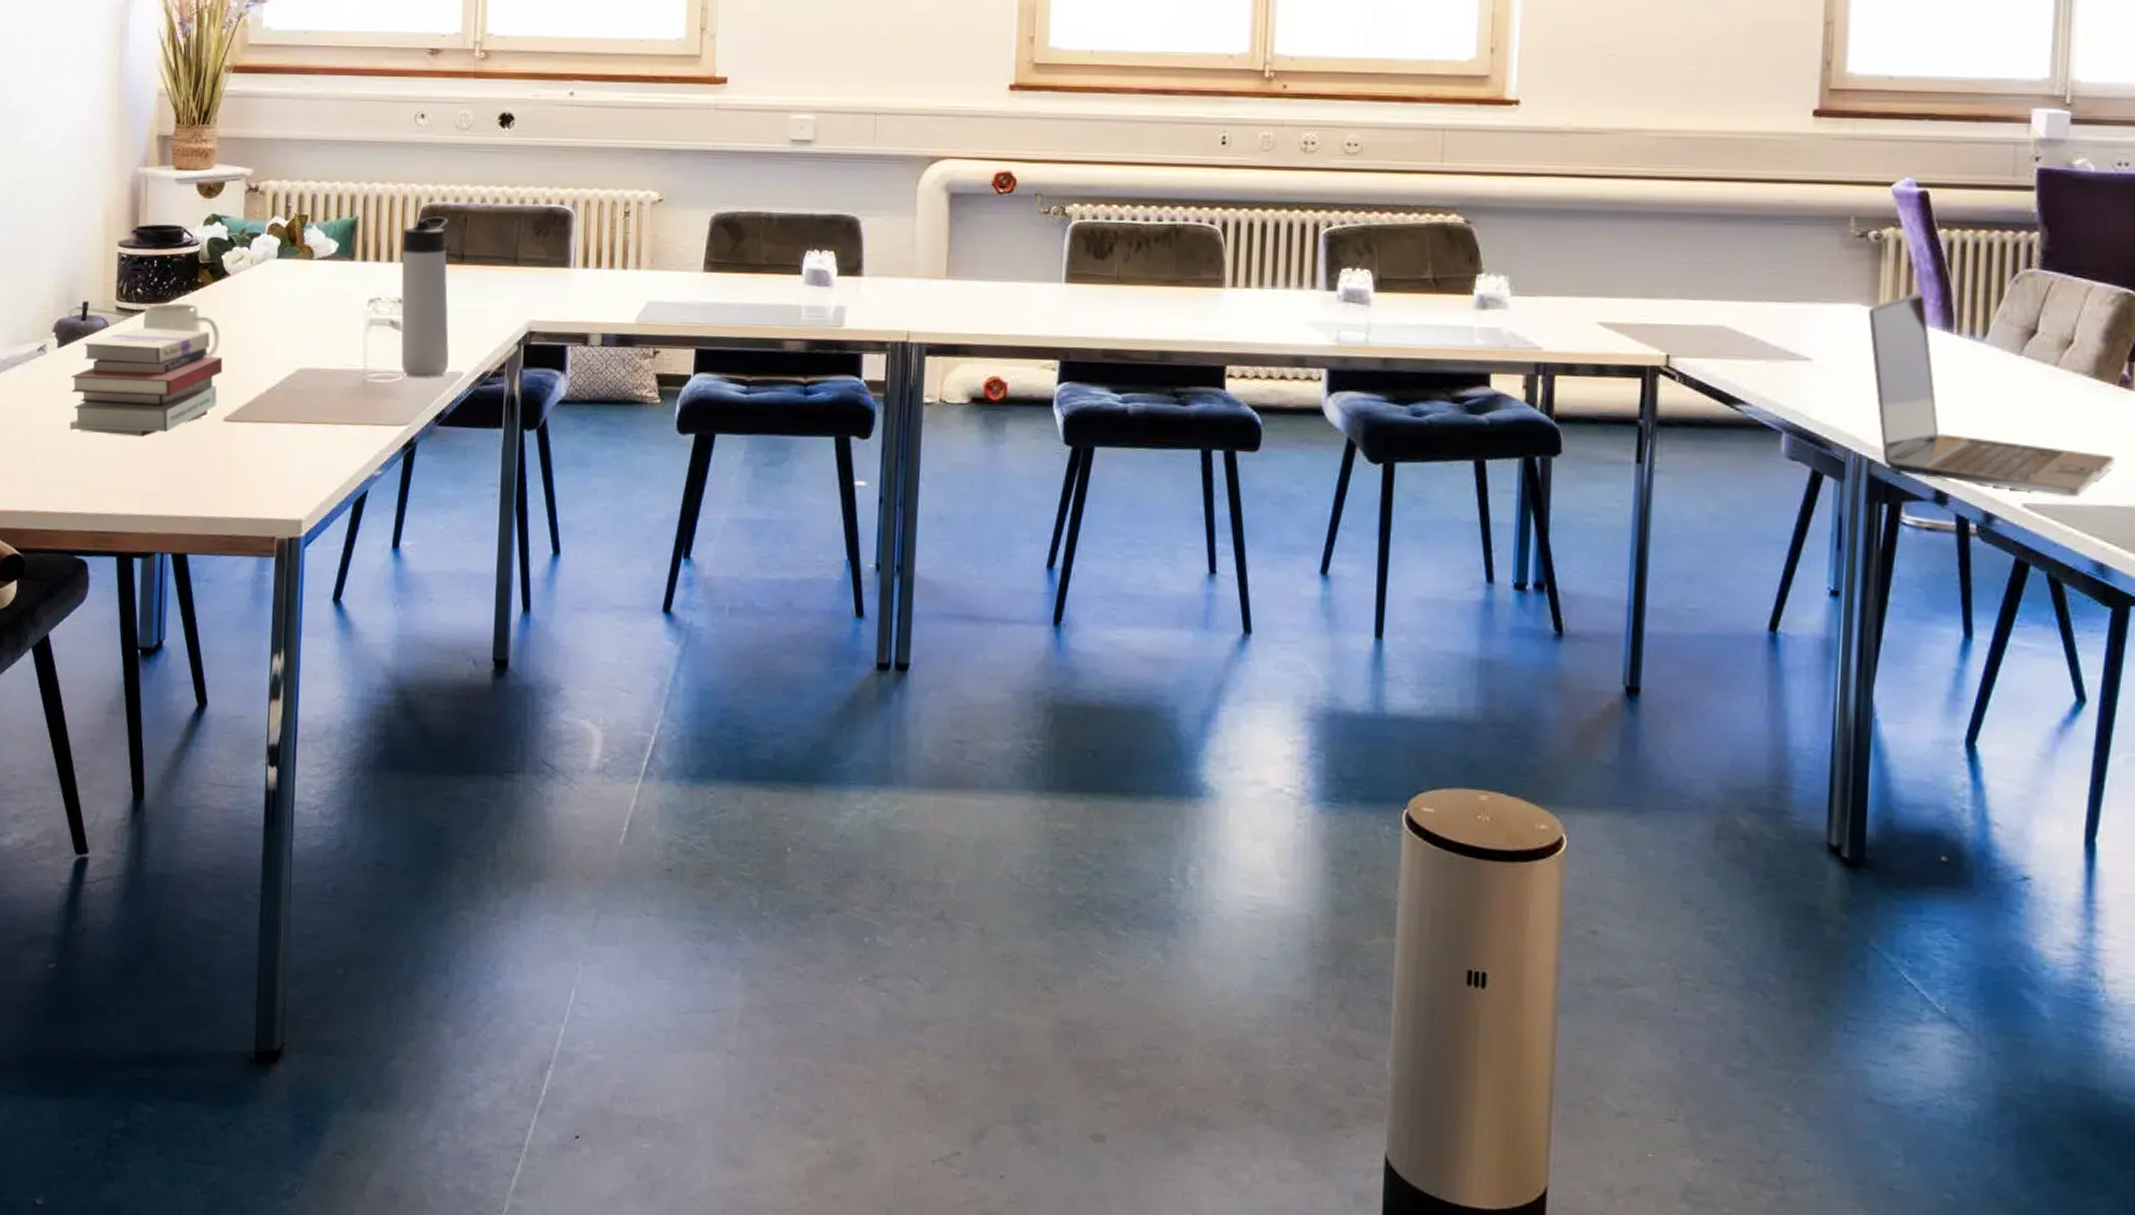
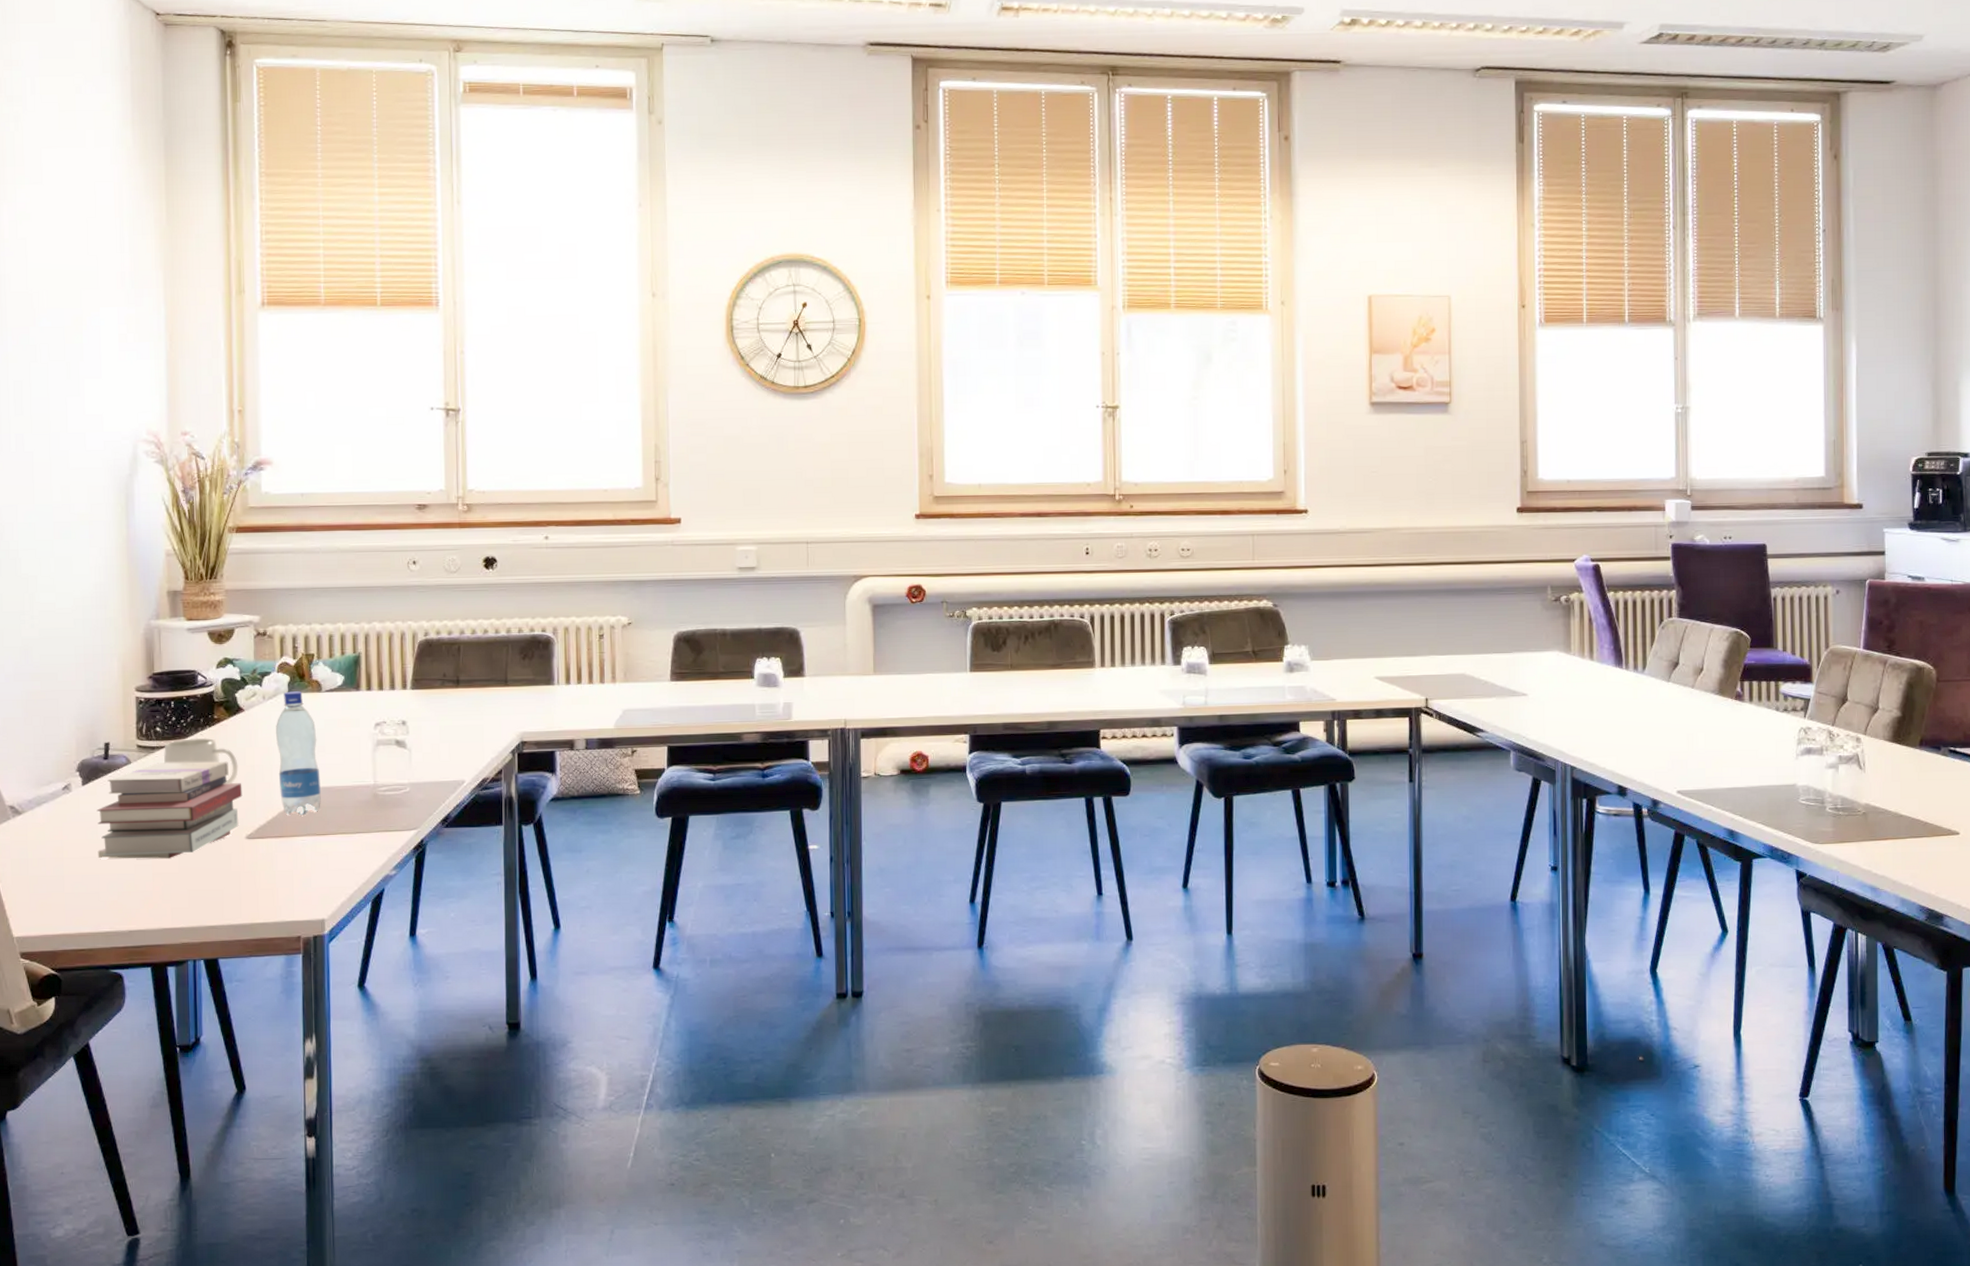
bottle: none [262,256,307,400] -> present [276,691,321,816]
thermos bottle: present [401,216,449,378] -> none [402,648,452,788]
laptop: present [1868,291,2115,498] -> none [1564,639,1736,784]

